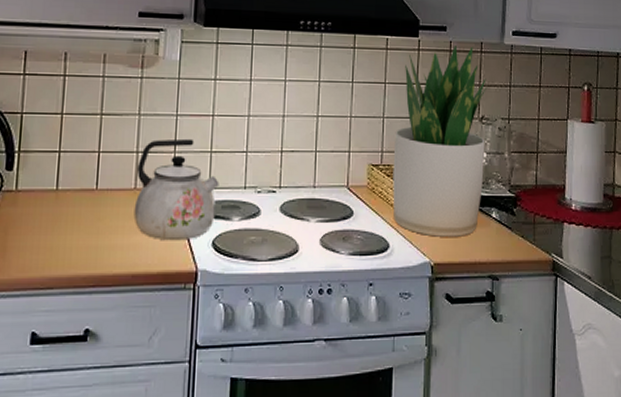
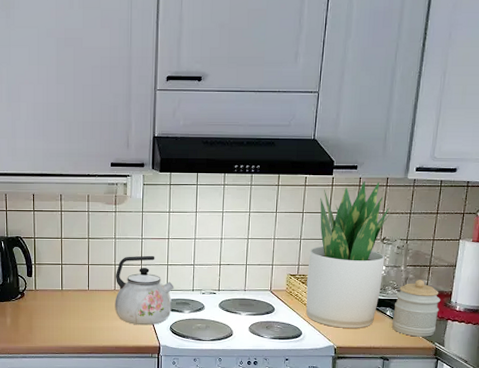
jar: none [499,170,554,246] -> present [391,280,441,337]

